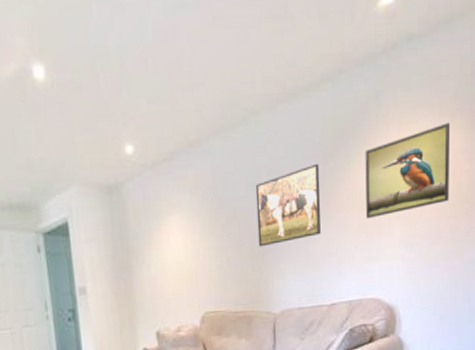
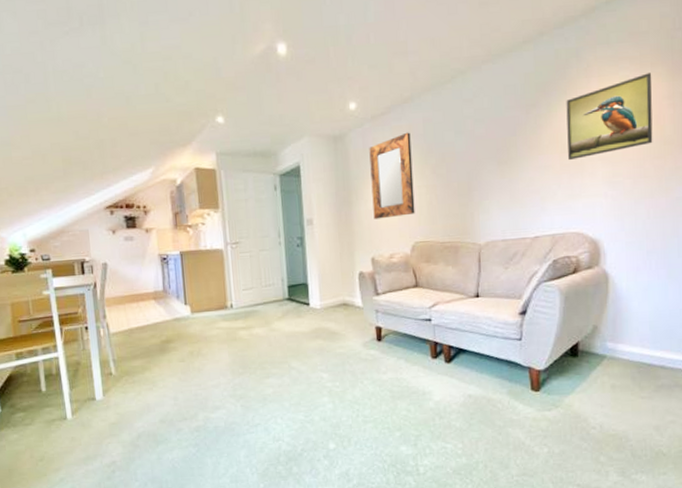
home mirror: none [150,183,205,287] -> present [369,132,415,219]
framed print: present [255,163,321,247] -> none [462,113,524,186]

